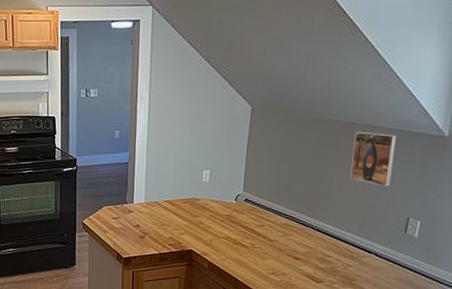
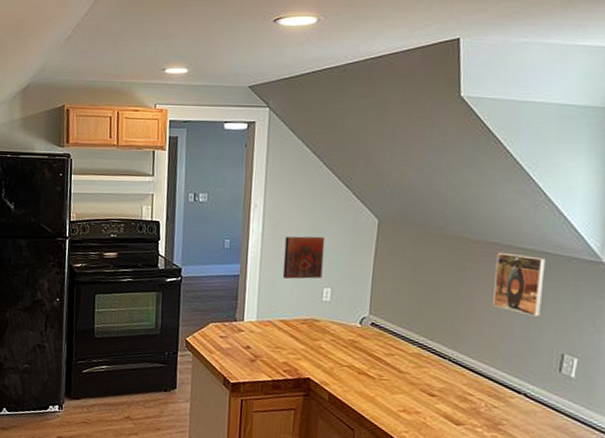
decorative tile: none [167,124,204,164] -> present [282,236,325,279]

